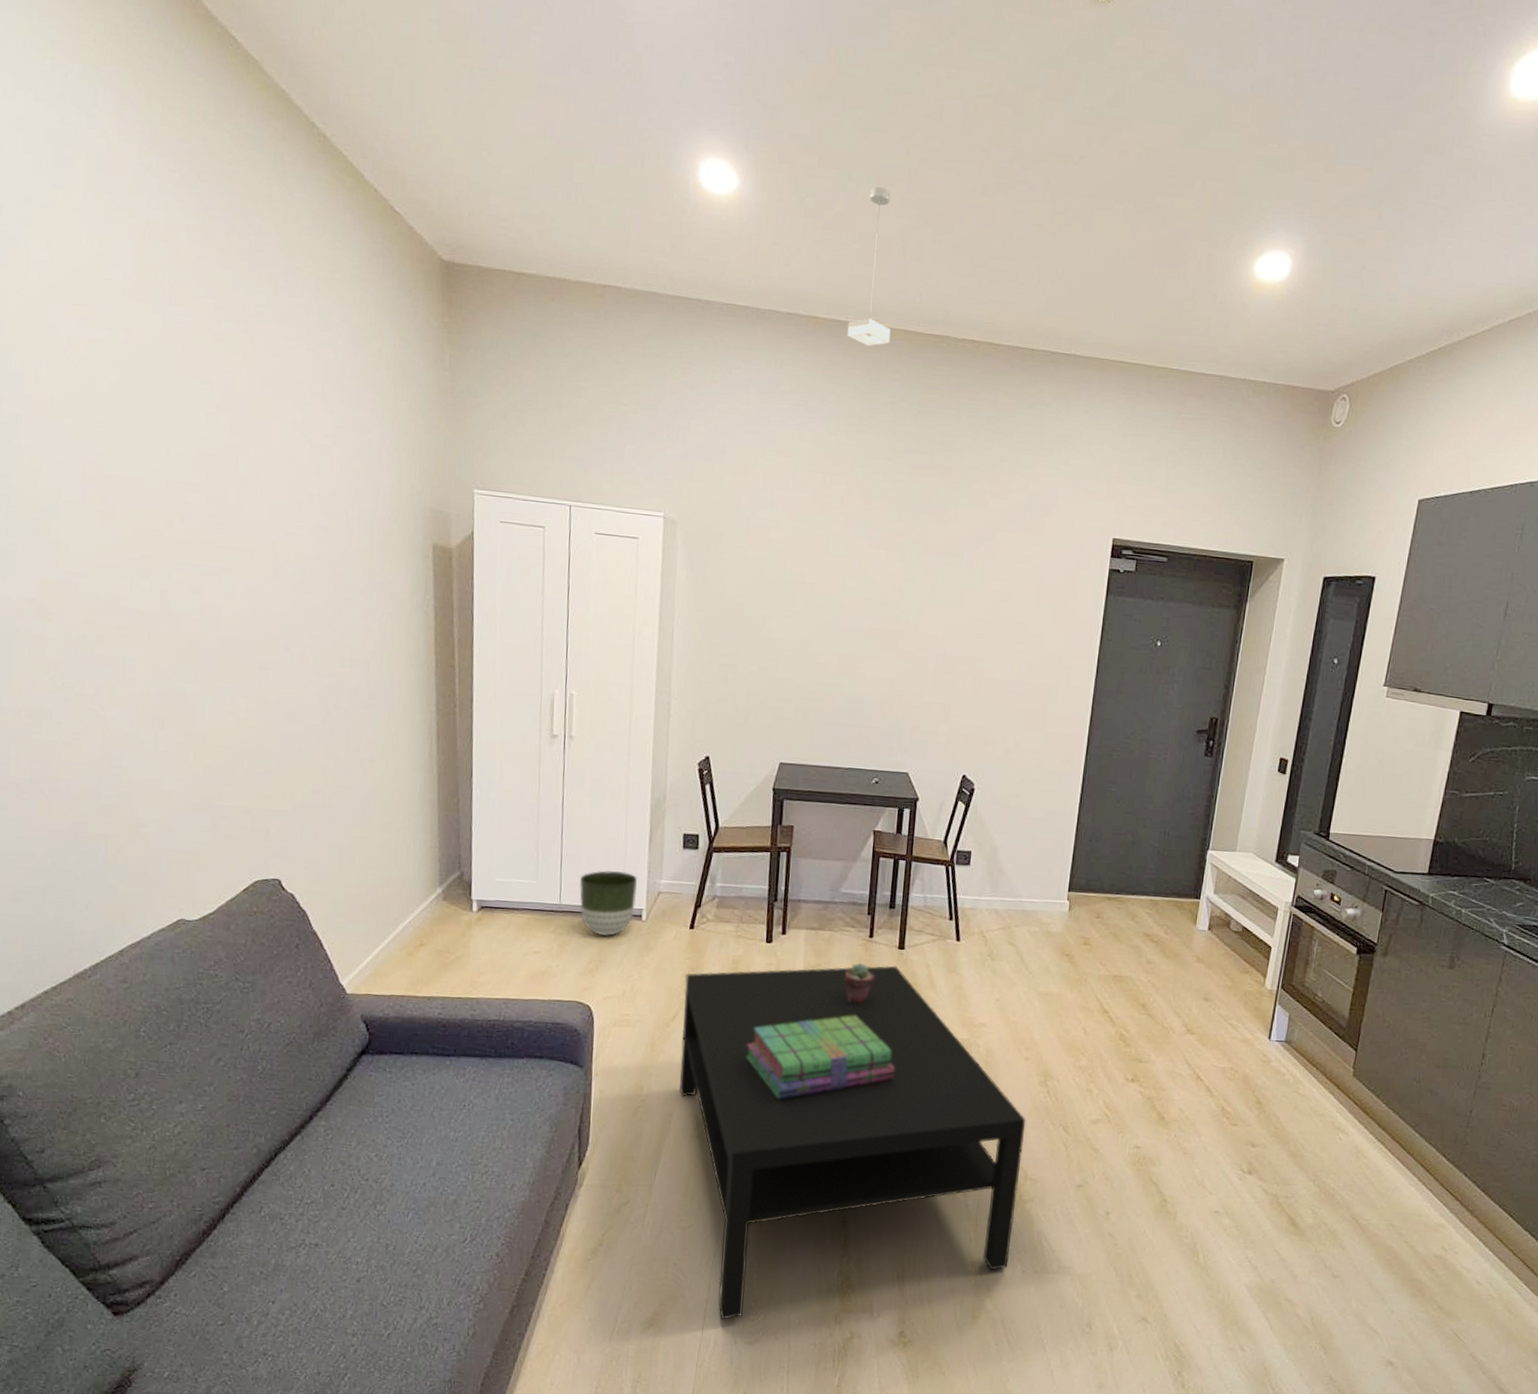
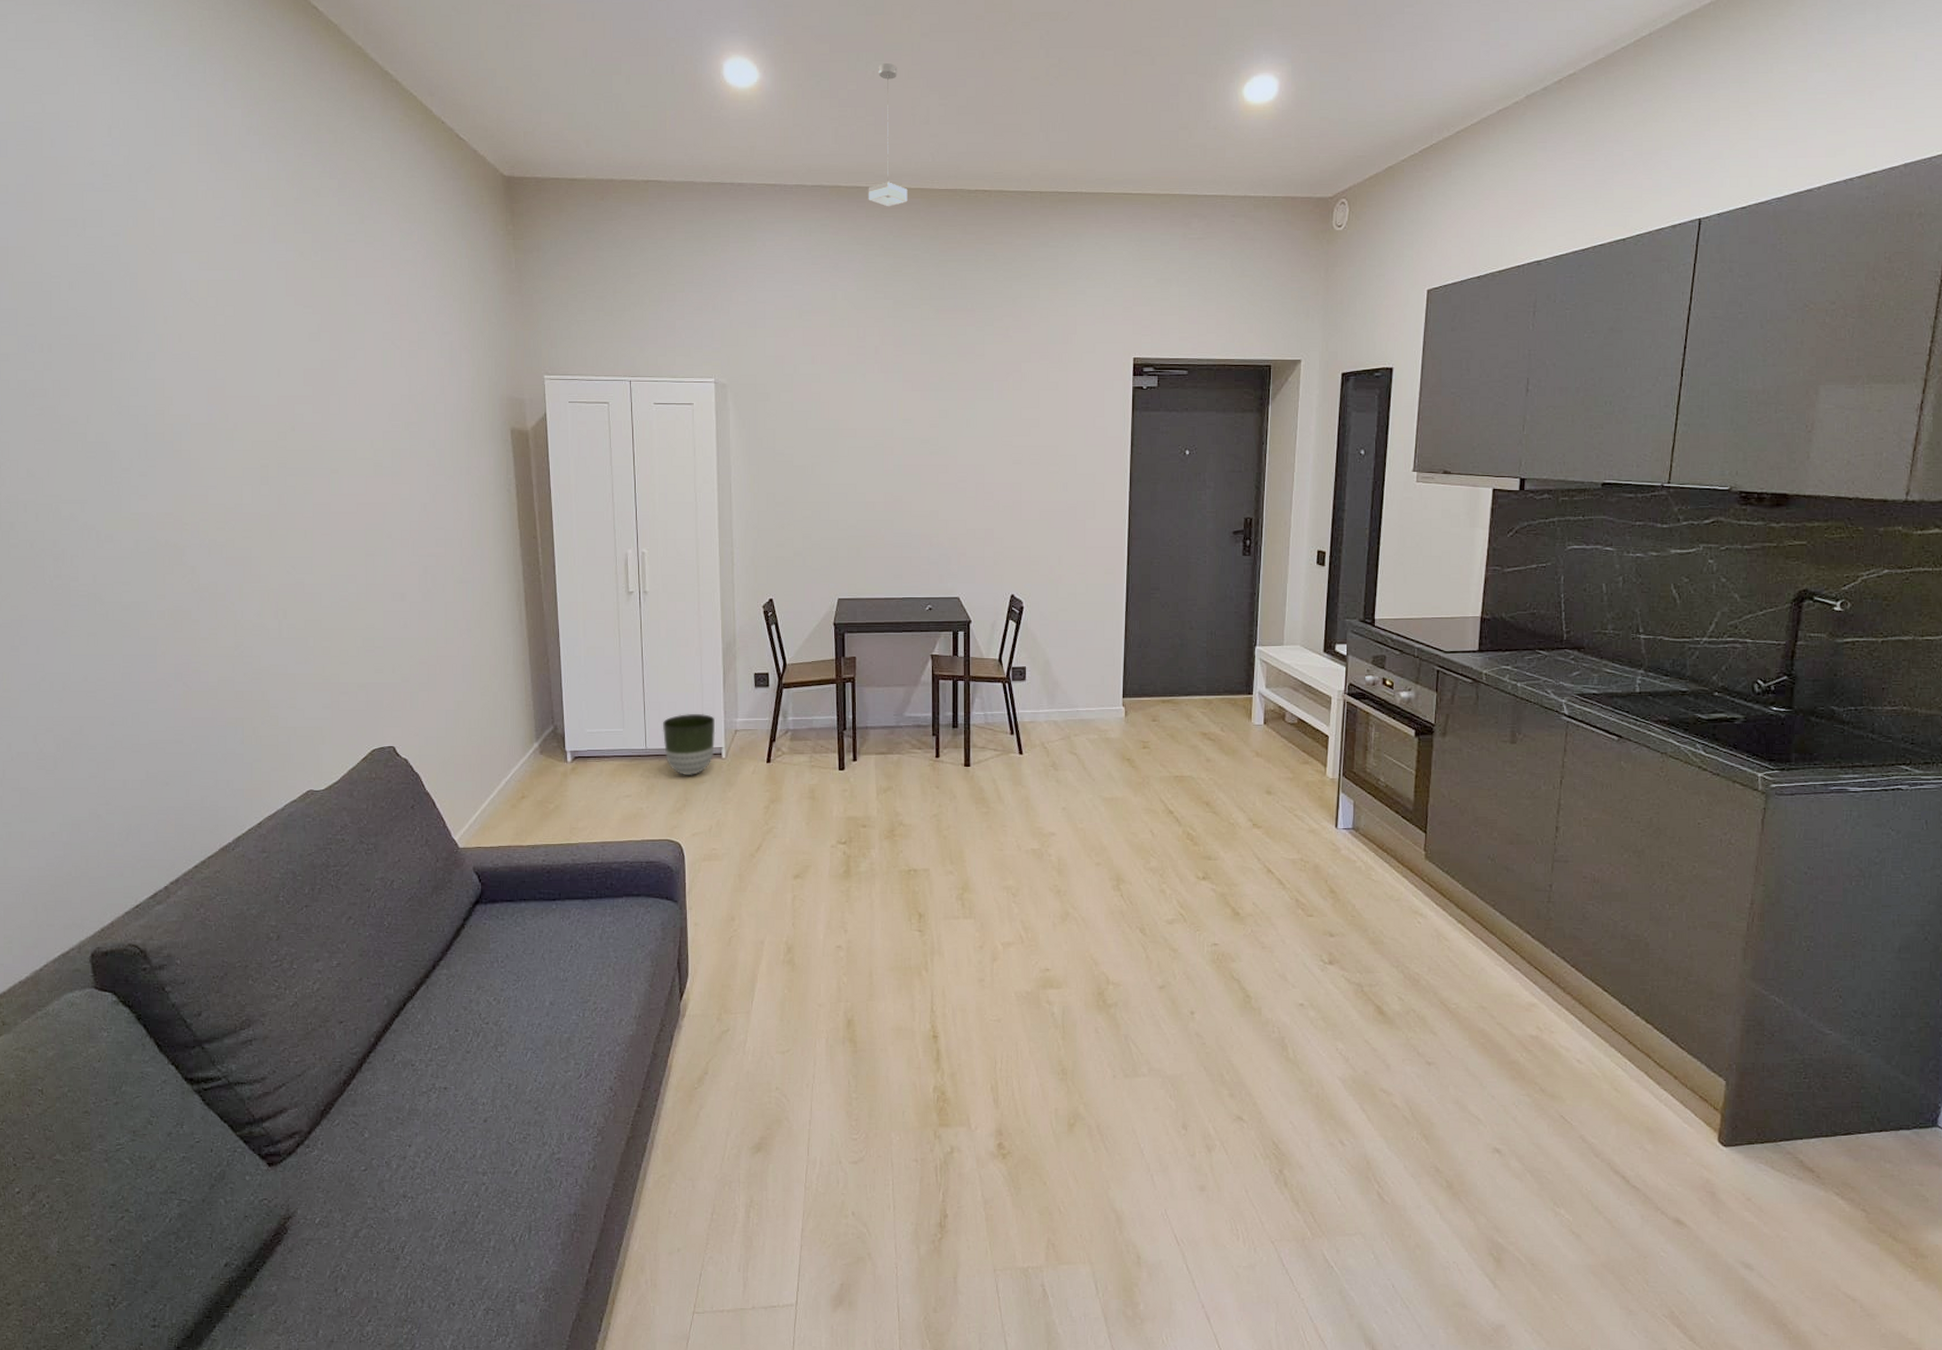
coffee table: present [679,965,1026,1320] -> none [766,783,1103,1141]
stack of books: present [746,1015,895,1099] -> none [829,834,971,920]
potted succulent: present [845,963,874,1003] -> none [916,782,943,821]

